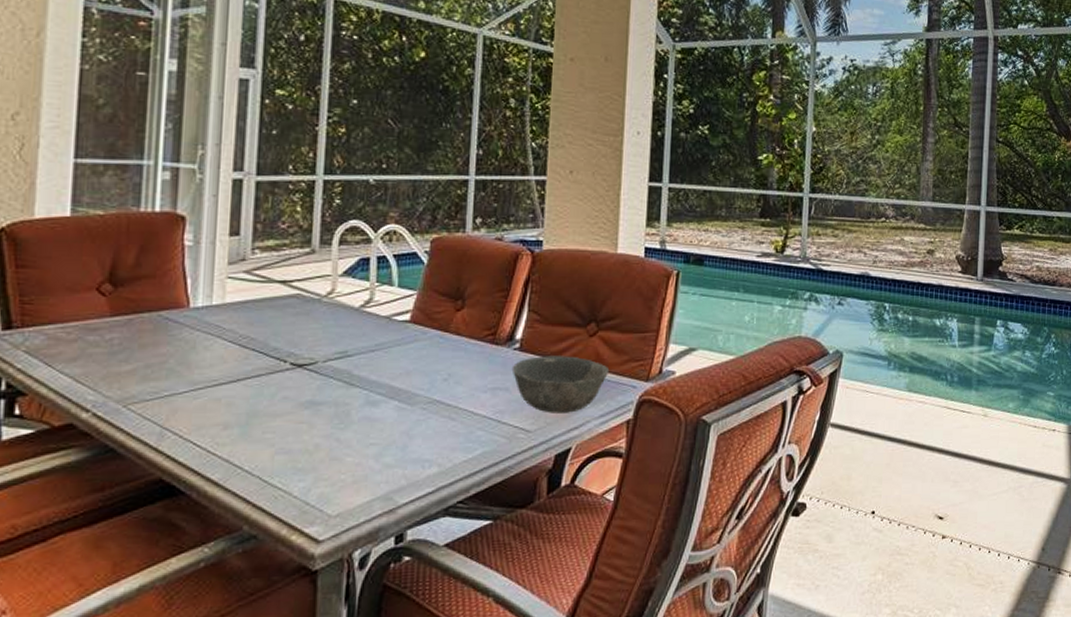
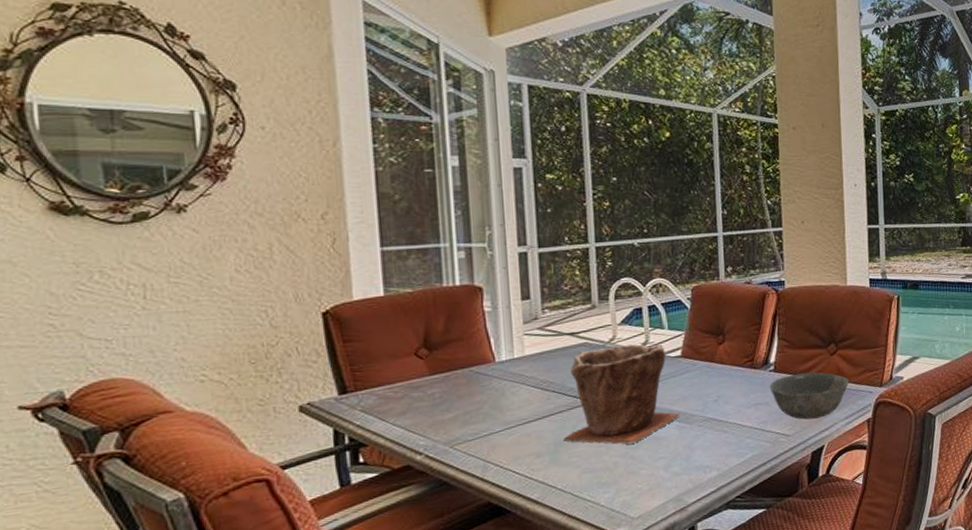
plant pot: none [258,301,402,423] -> present [563,343,681,445]

